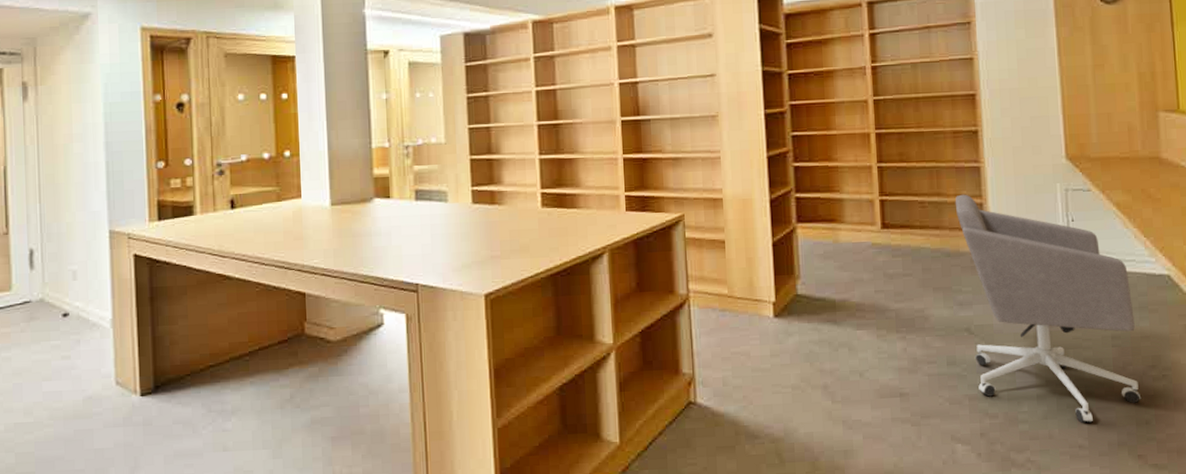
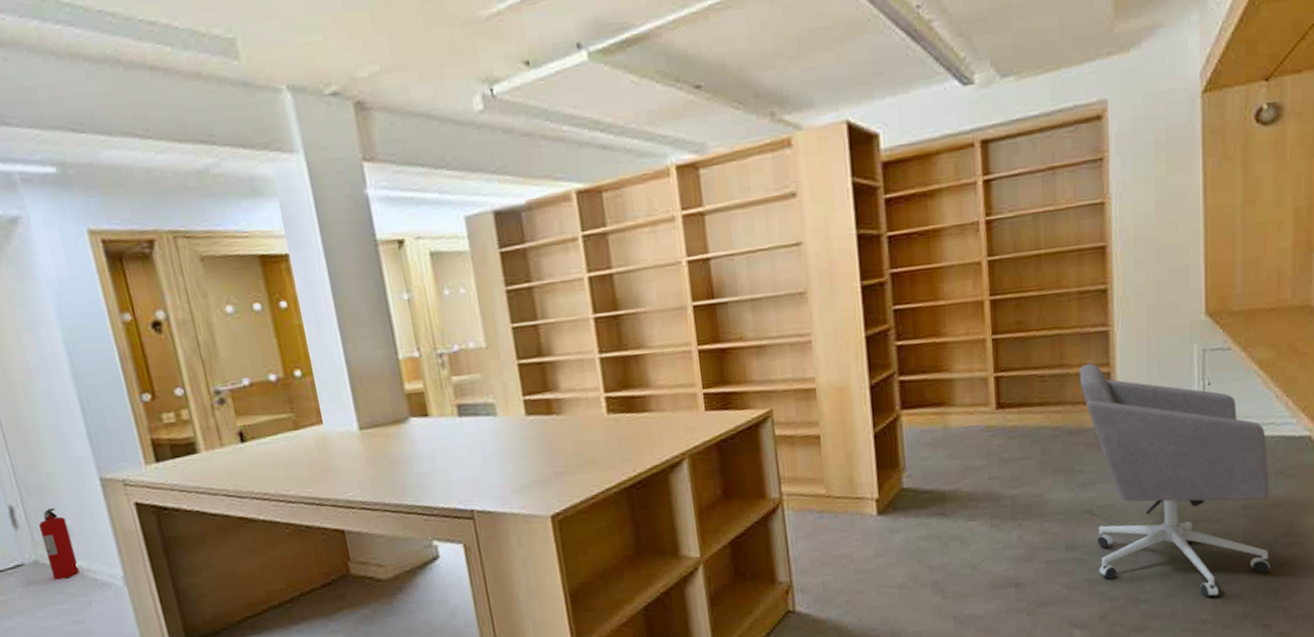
fire extinguisher: none [50,253,76,318] -> present [38,507,79,580]

